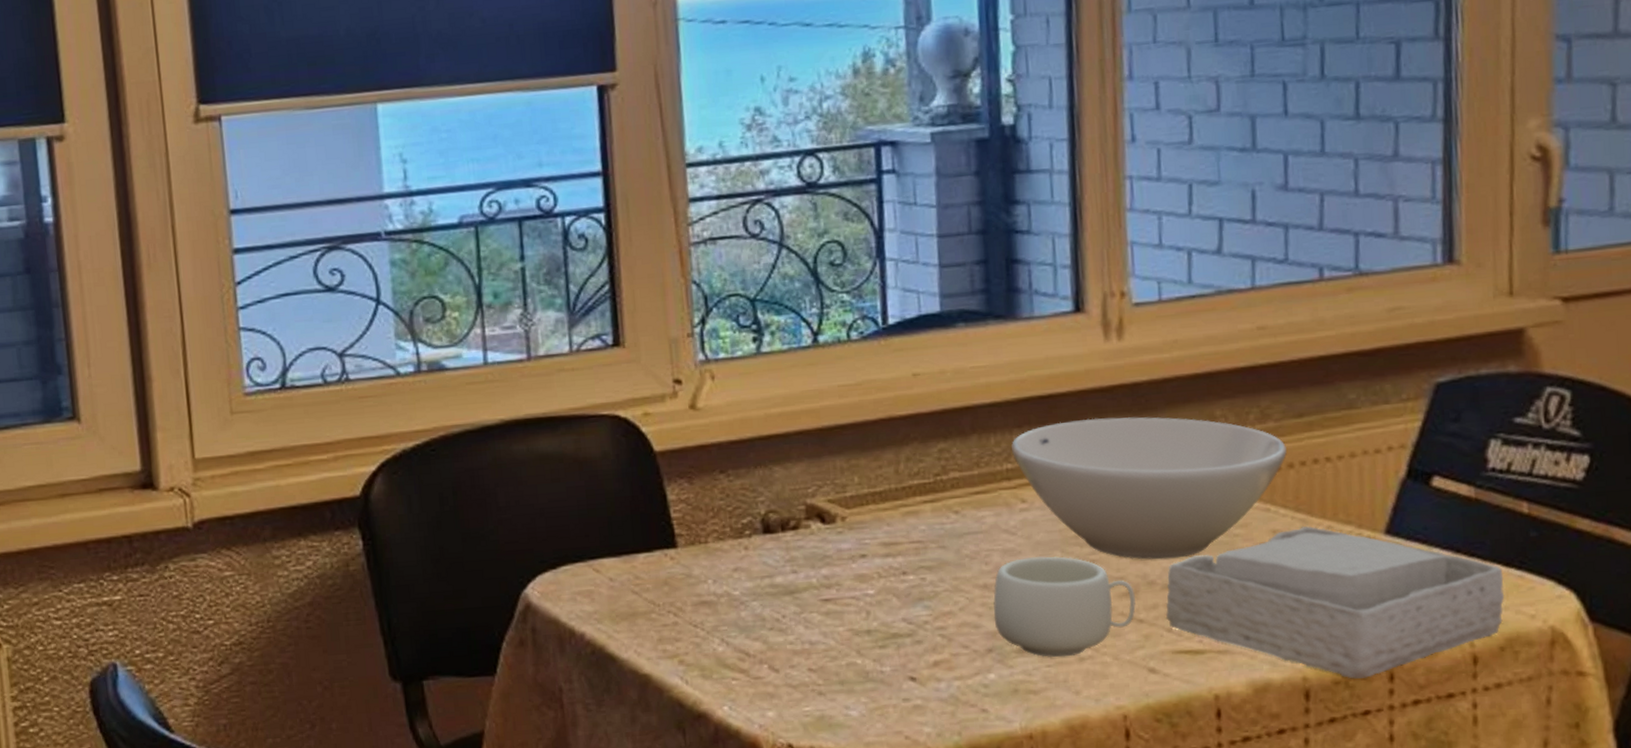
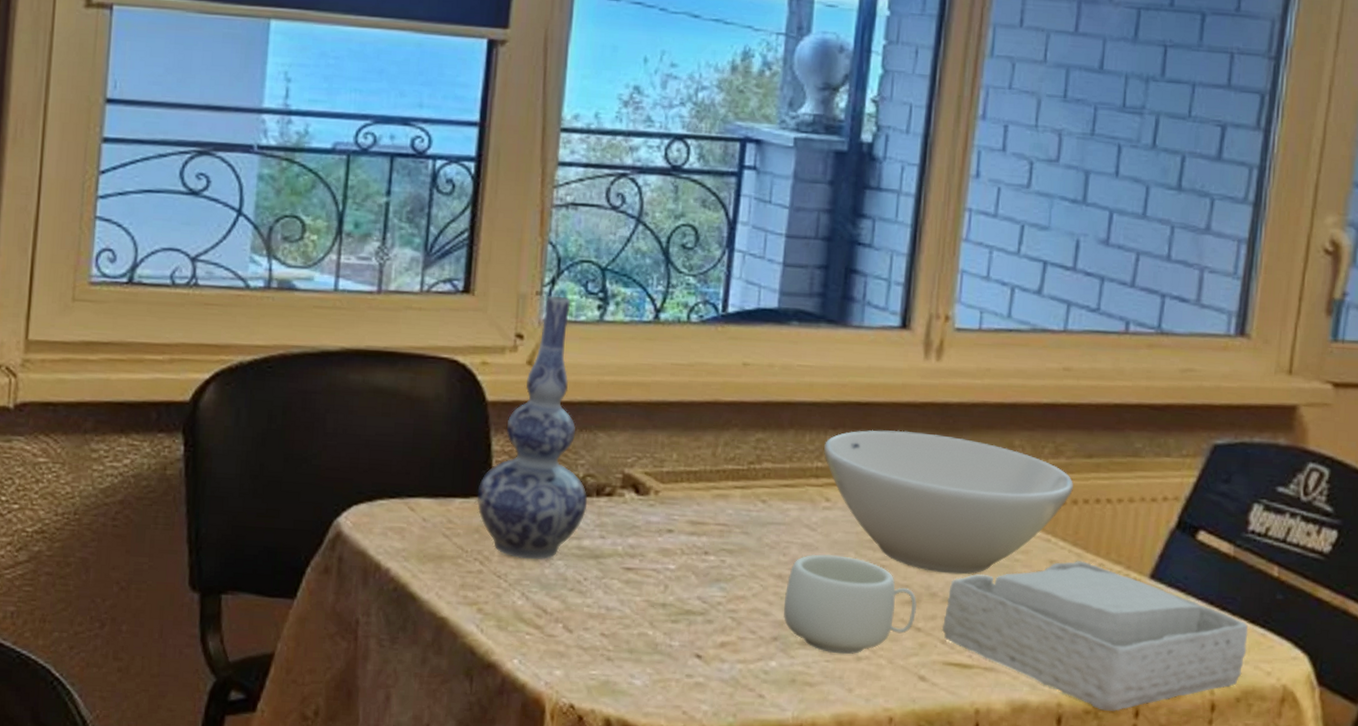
vase: none [659,334,775,605] -> present [477,295,588,560]

